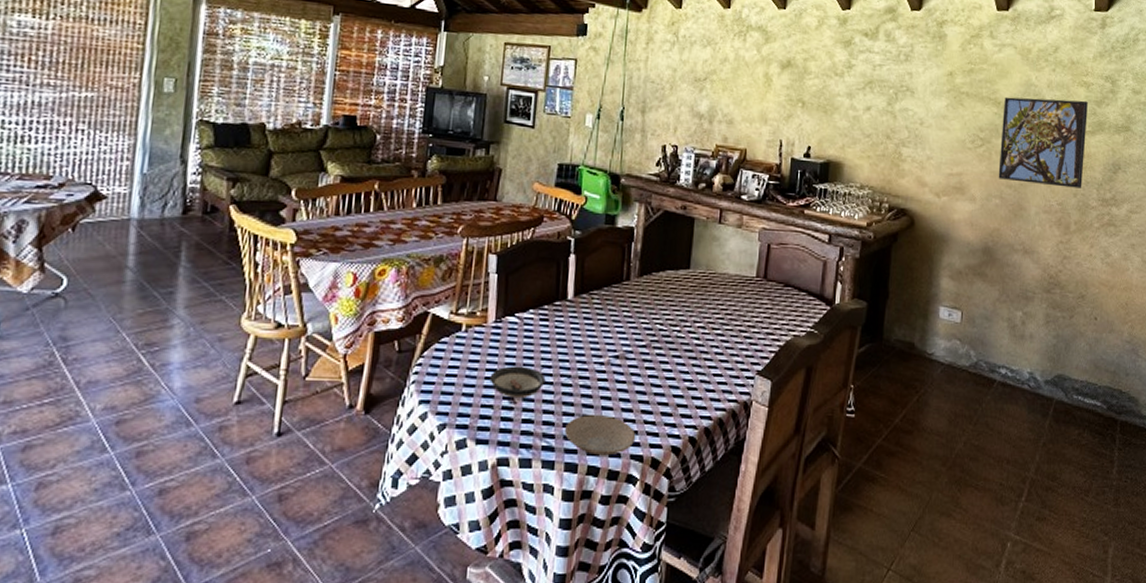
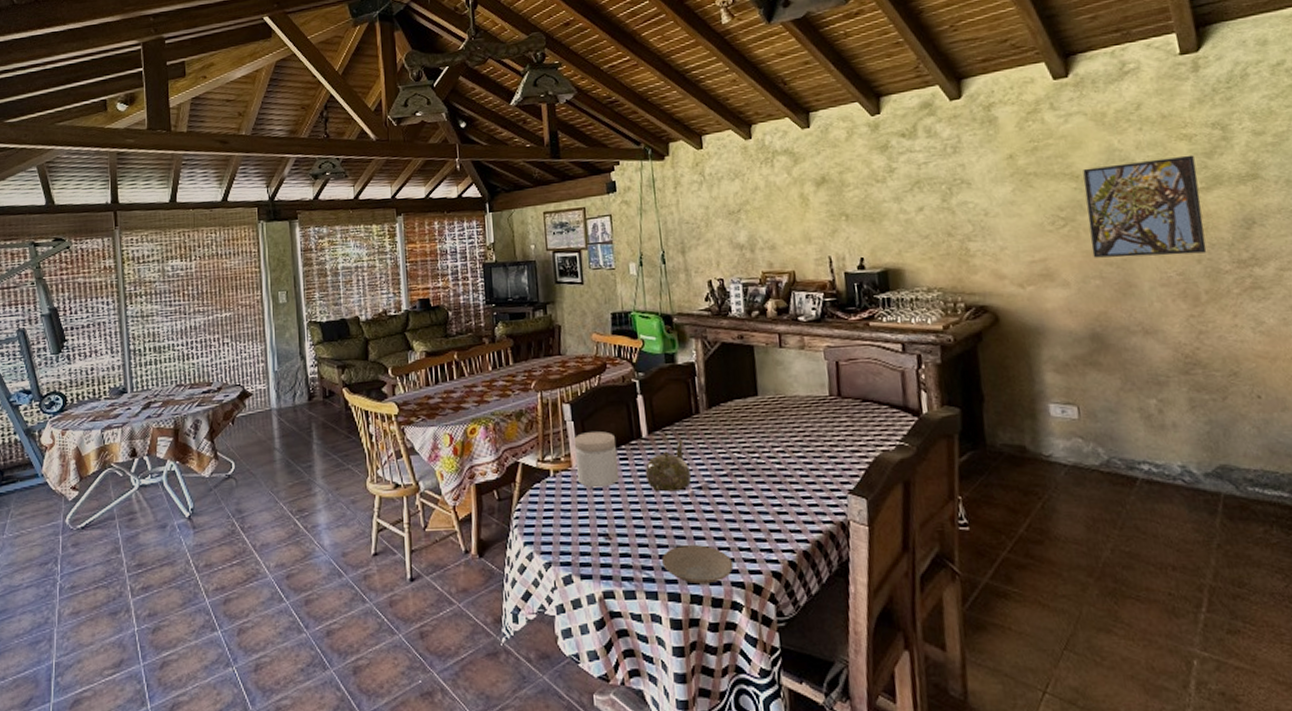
saucer: present [489,366,546,399] -> none [583,504,636,535]
jar: none [490,287,539,348] -> present [573,431,620,488]
teapot: none [564,305,611,359] -> present [645,439,692,493]

